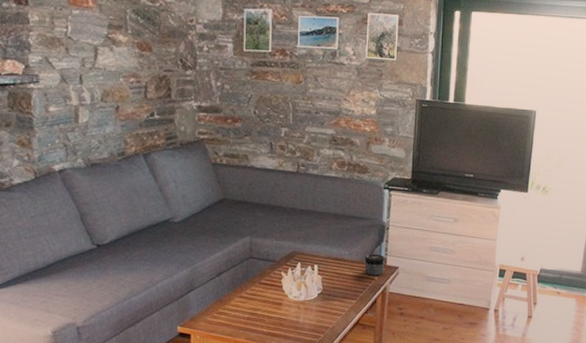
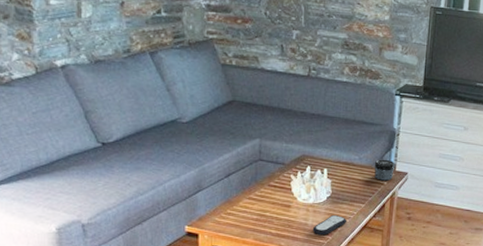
remote control: none [304,313,338,334] -> present [312,215,346,236]

